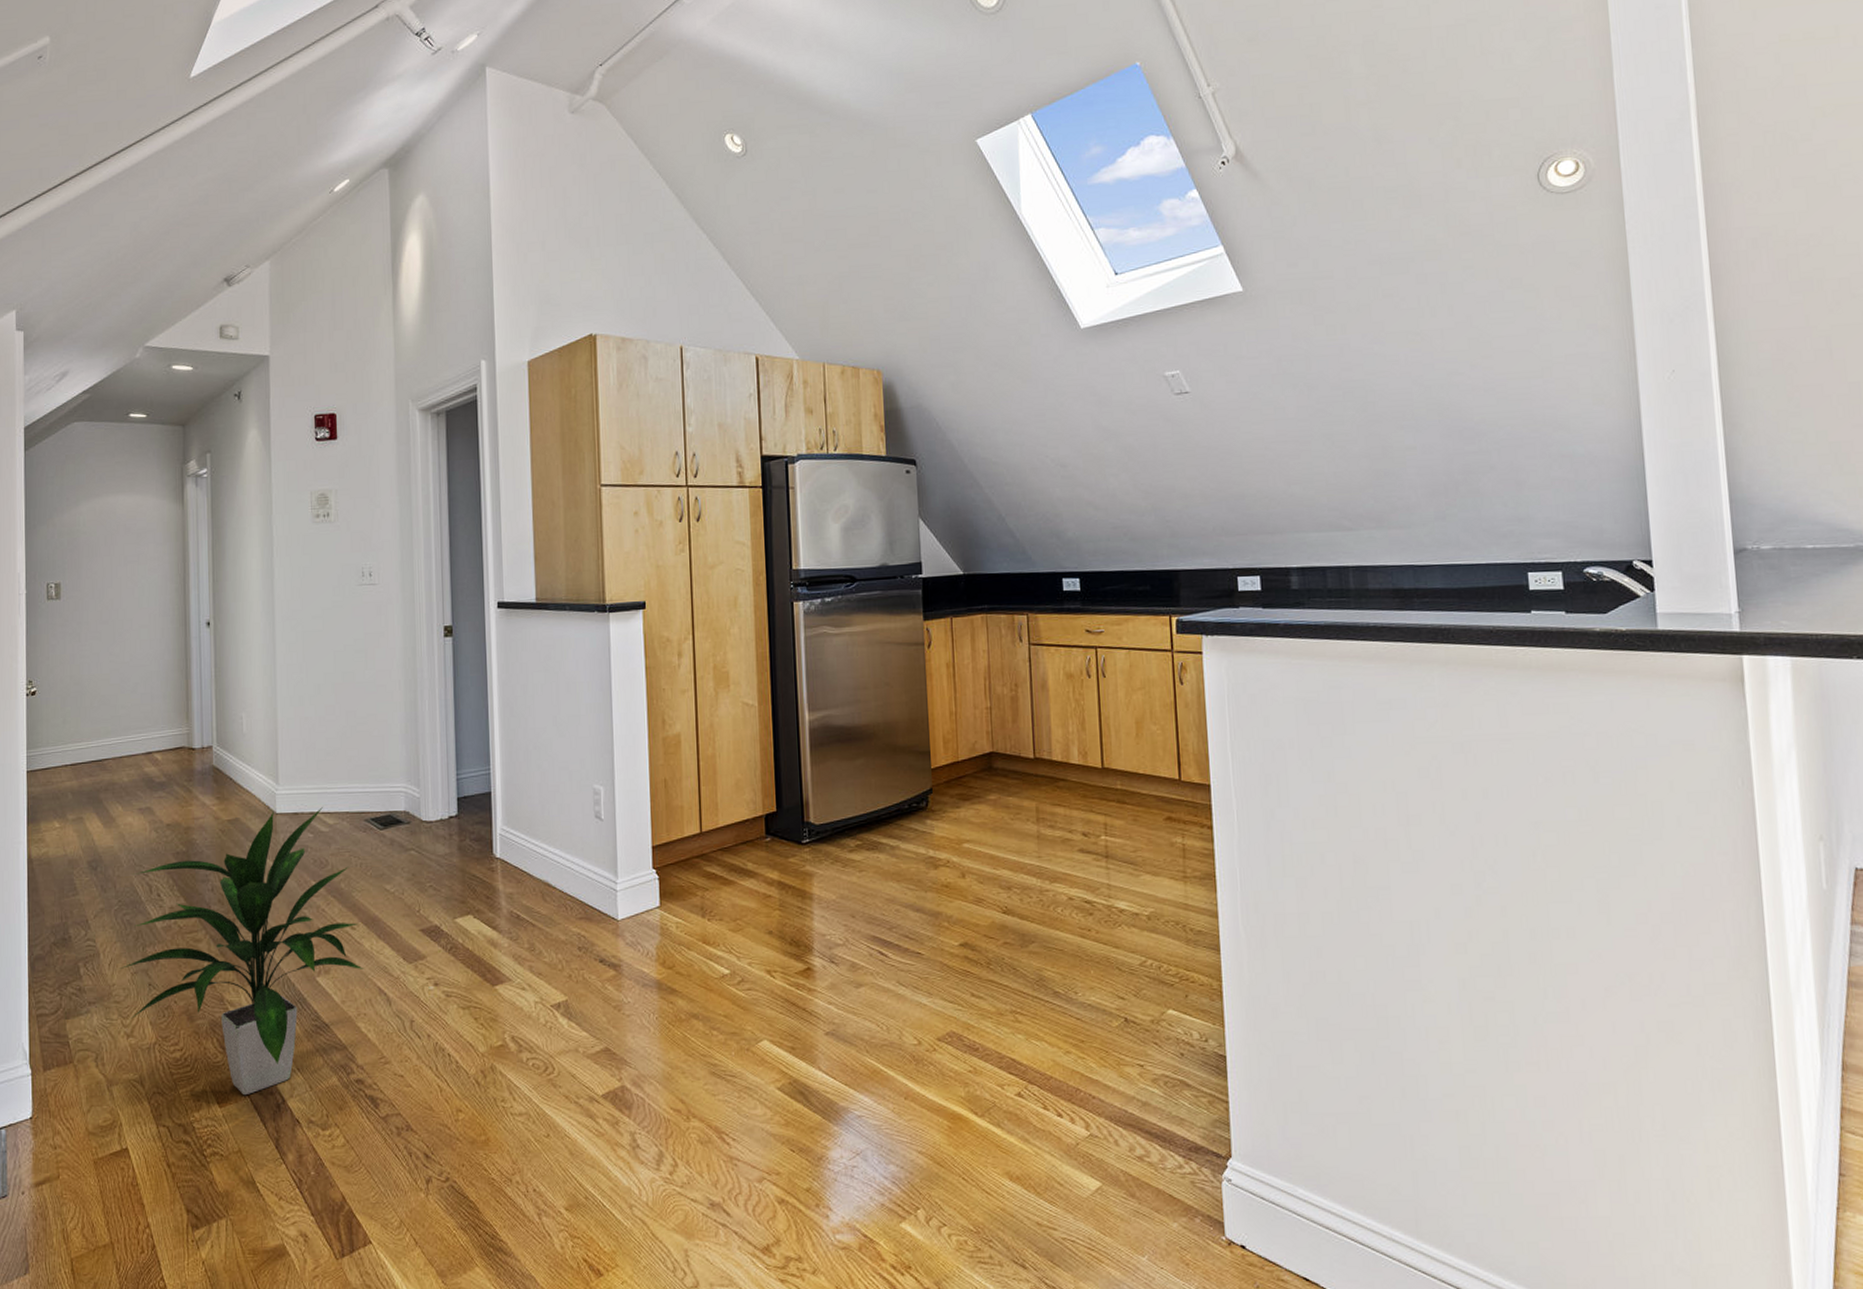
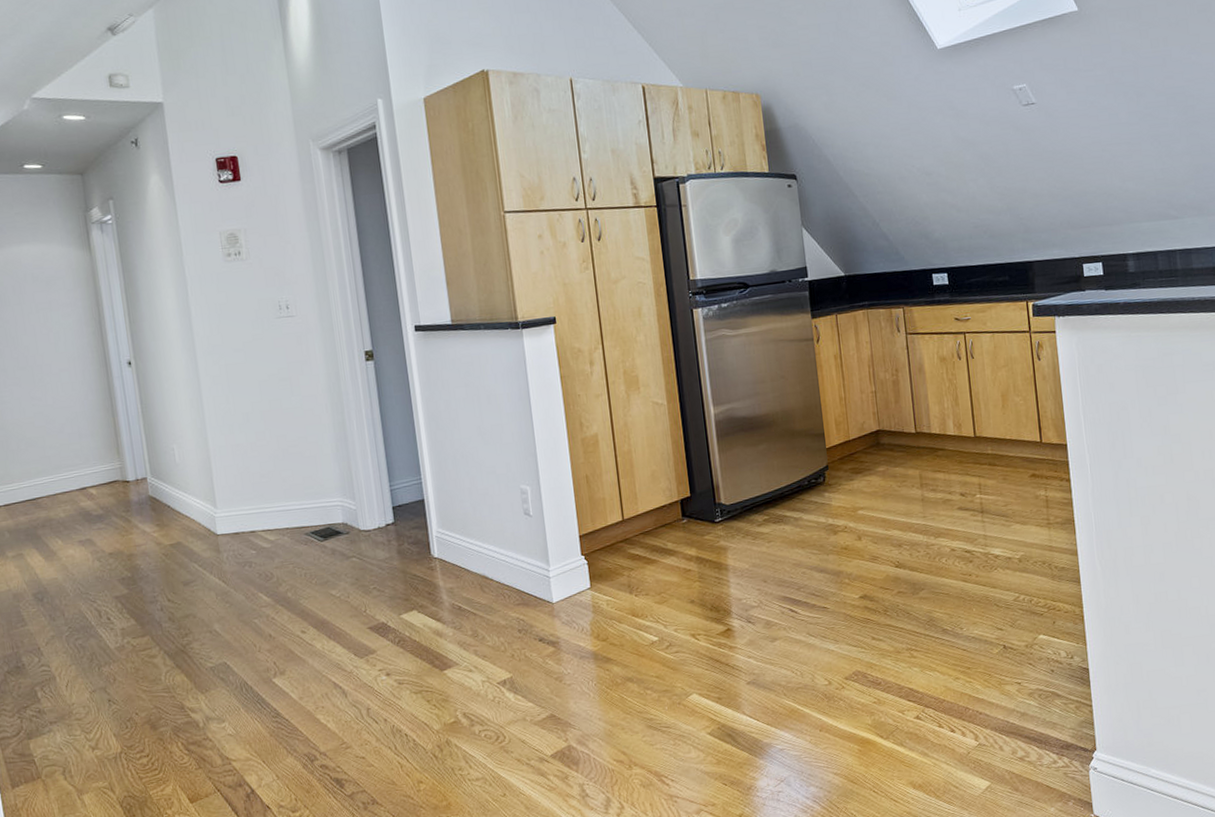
indoor plant: present [119,807,364,1096] -> none [76,525,318,790]

